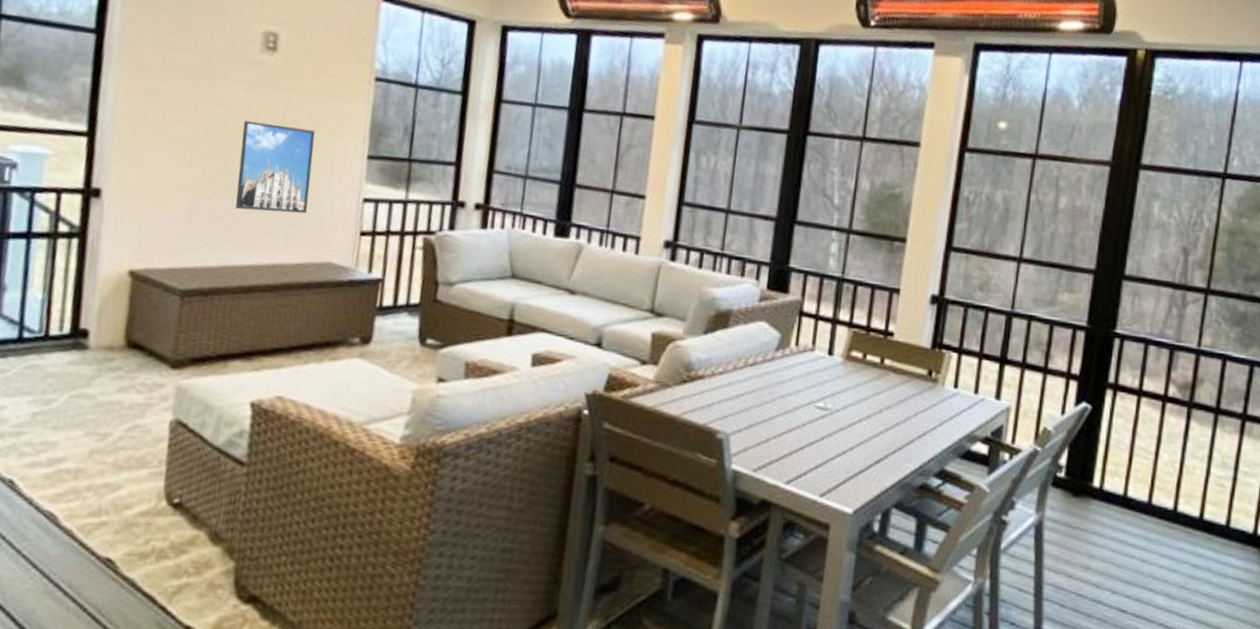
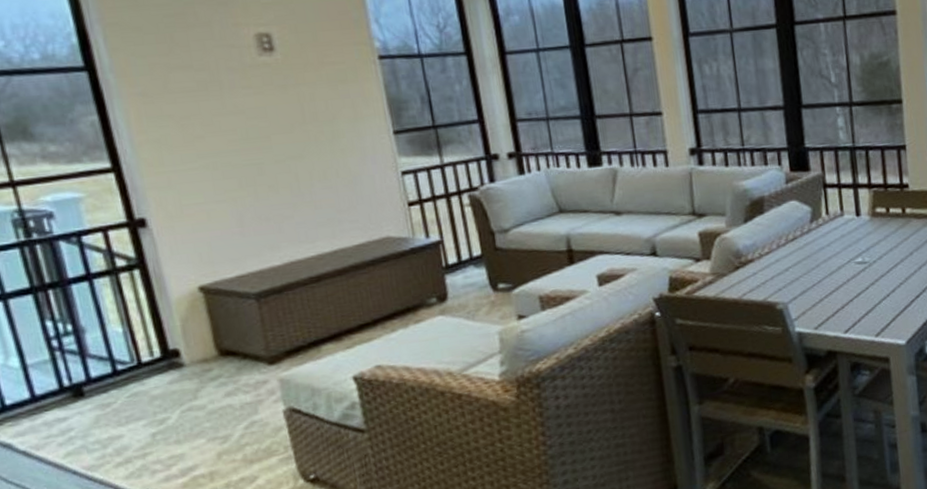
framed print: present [235,120,316,214] -> none [263,118,351,207]

